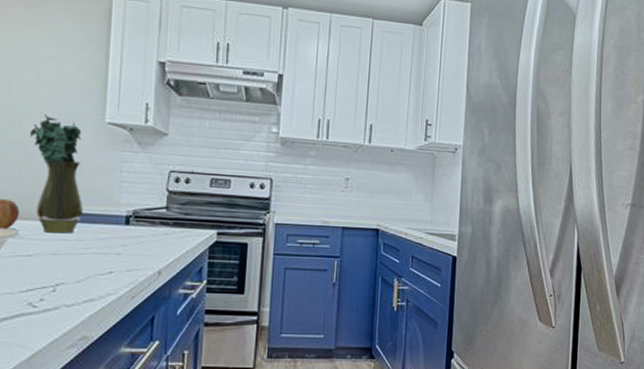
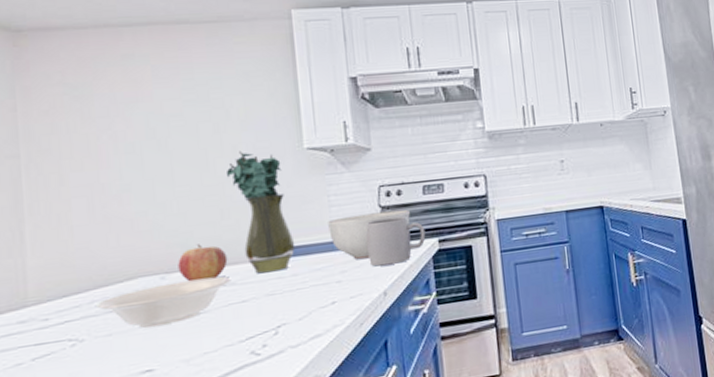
bowl: none [115,194,195,238] -> present [326,209,411,260]
mug: none [149,202,207,247] -> present [365,217,426,267]

